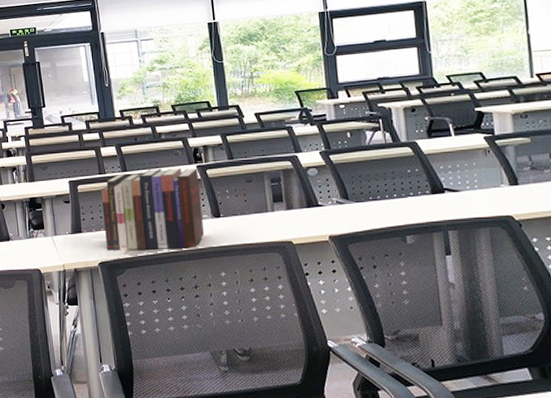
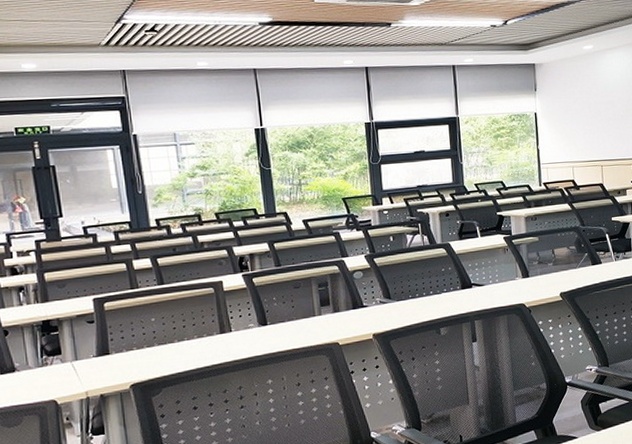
books: present [101,168,205,251] -> none [133,277,251,372]

